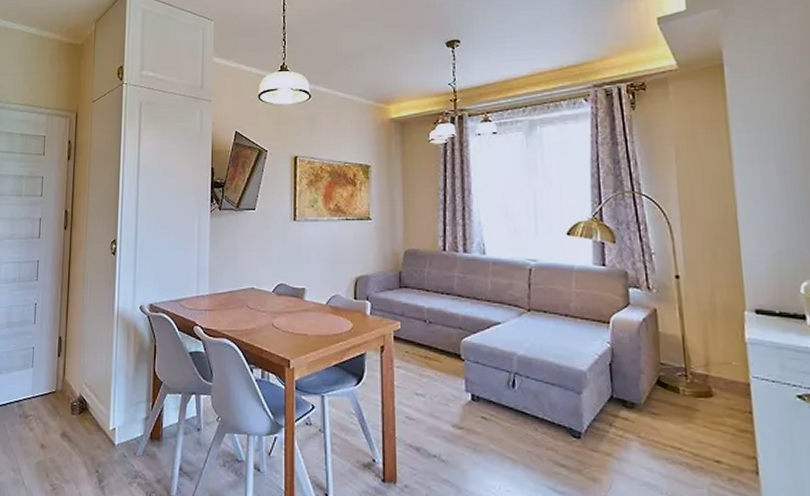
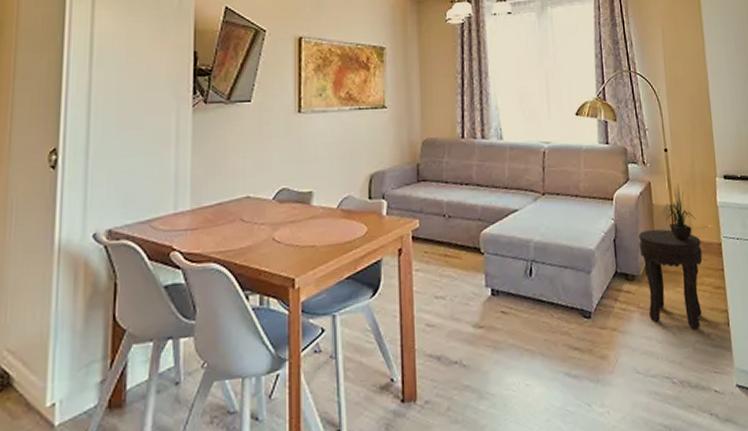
side table: none [639,358,724,472] -> present [638,229,703,330]
potted plant: none [669,313,716,376] -> present [661,183,696,241]

